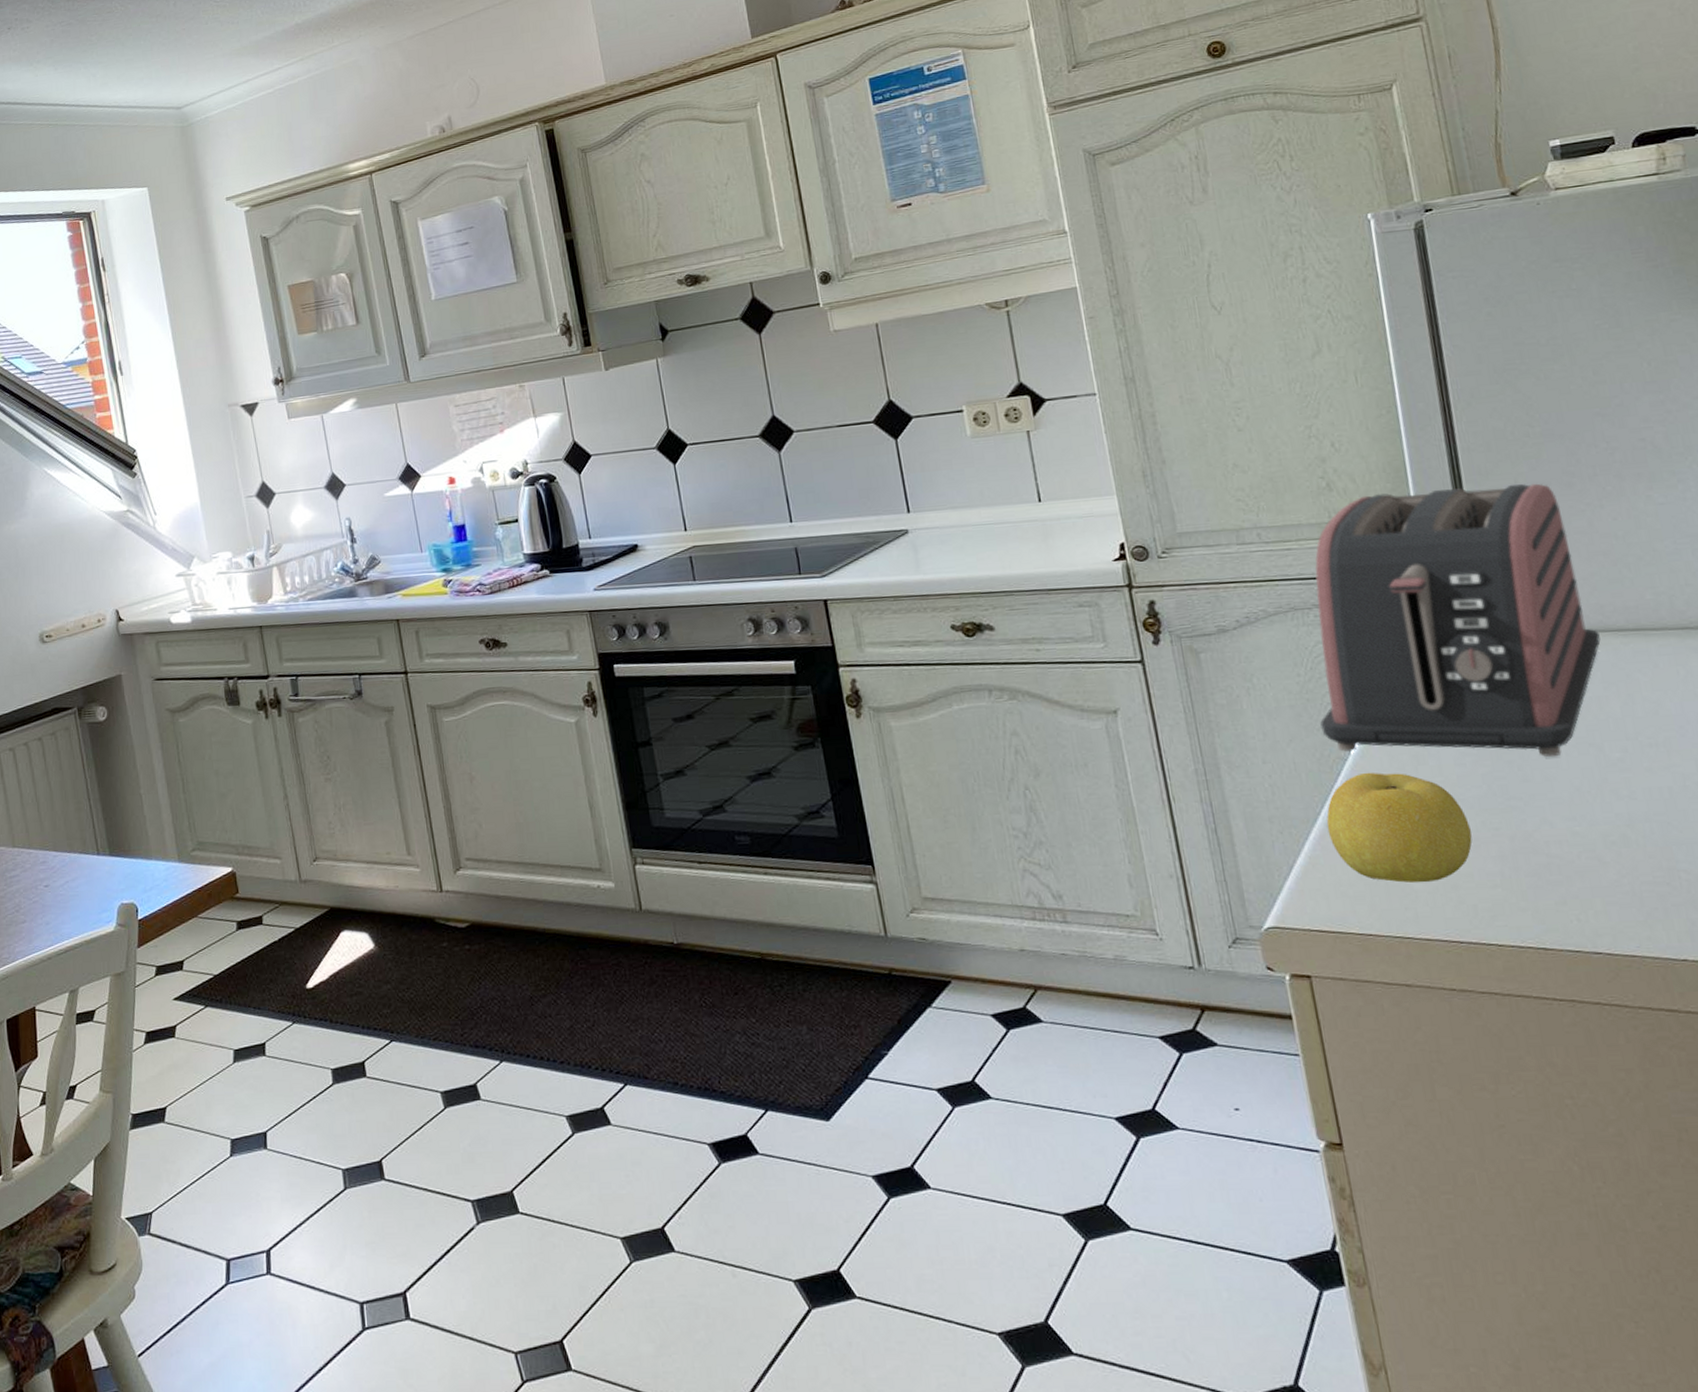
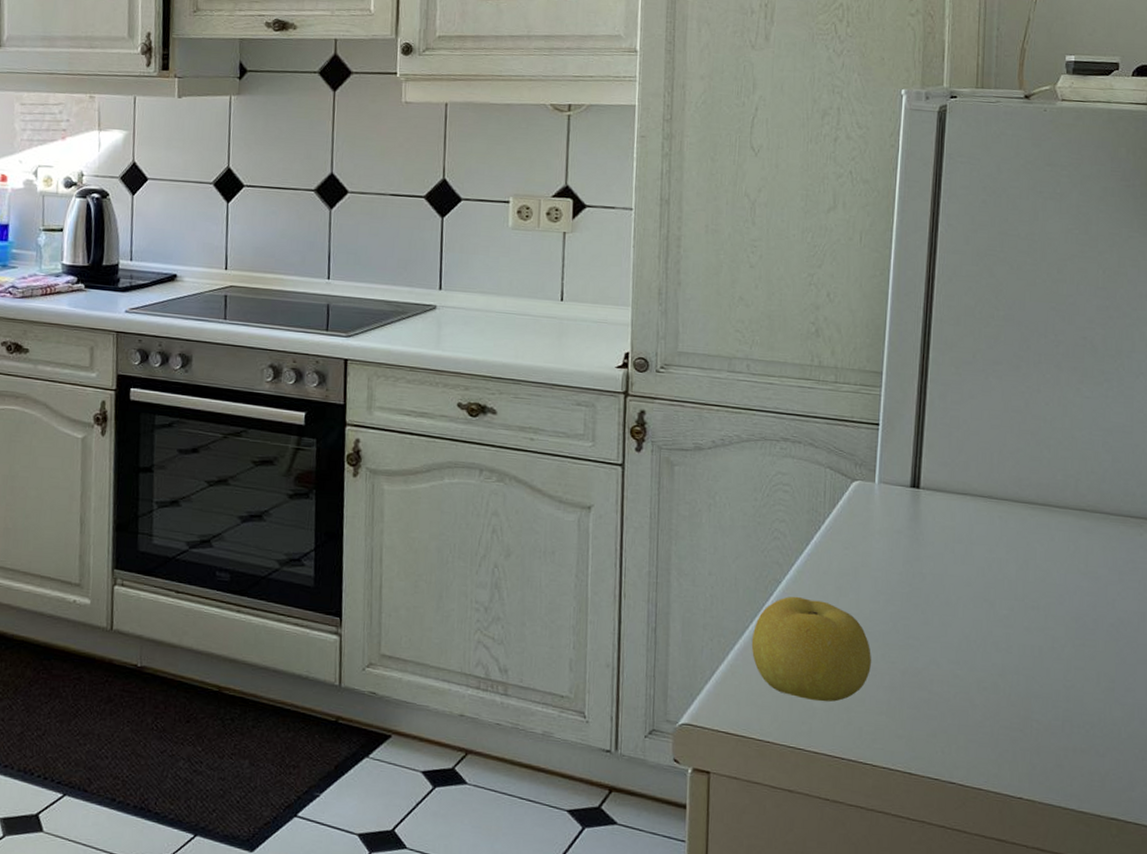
toaster: present [1315,483,1601,758] -> none [765,346,1013,607]

